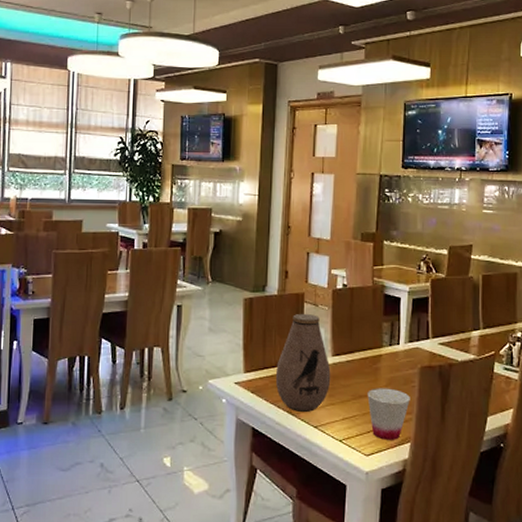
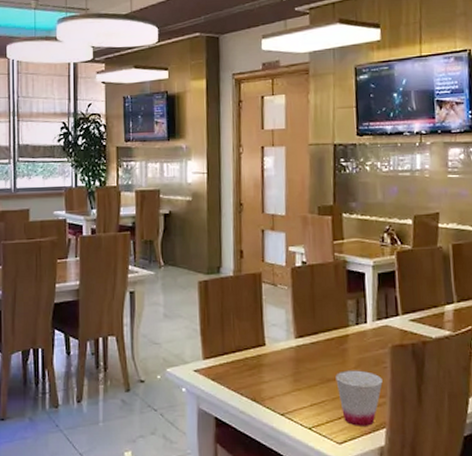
vase: present [275,313,331,412] -> none [236,294,296,399]

